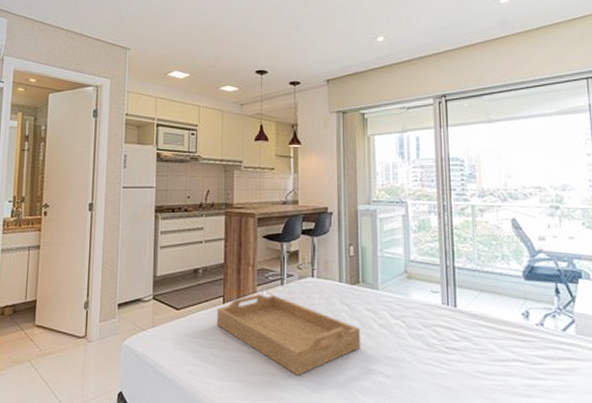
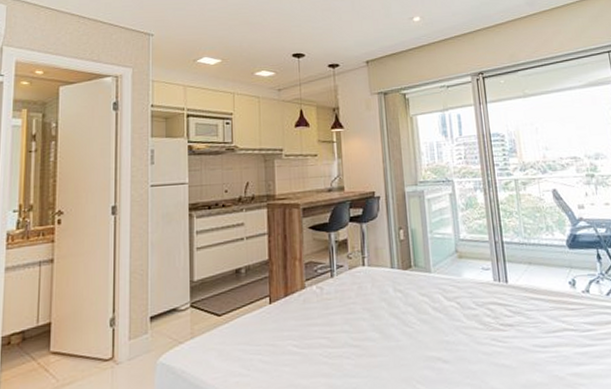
serving tray: present [216,294,361,376] -> none [263,289,418,373]

